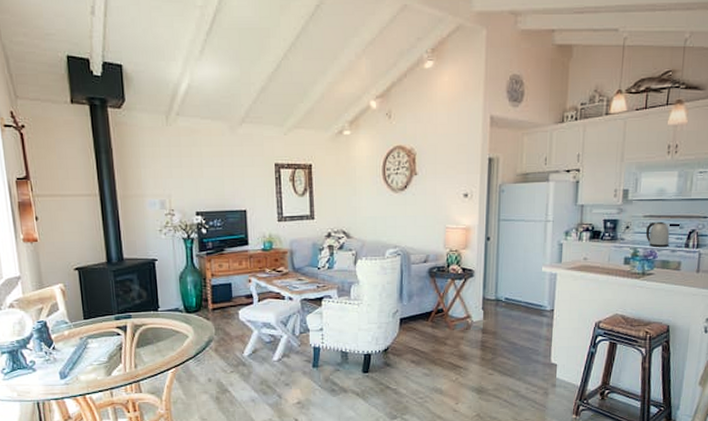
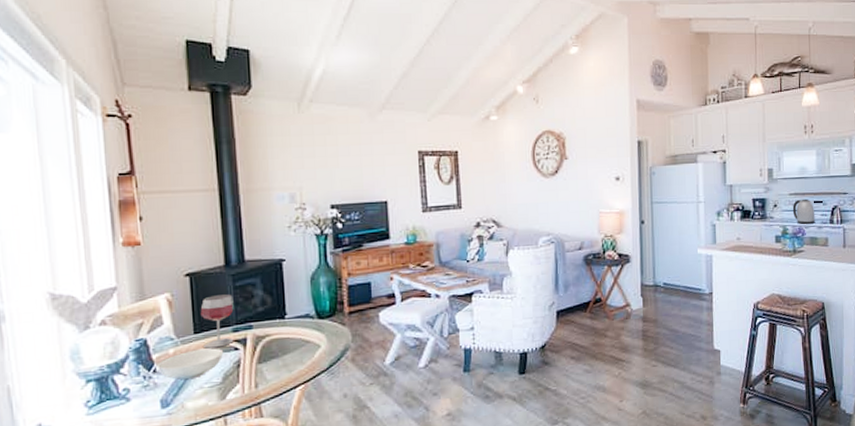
bowl: none [56,332,109,358] -> present [157,348,224,381]
wineglass: none [88,287,117,332] -> present [200,294,235,349]

